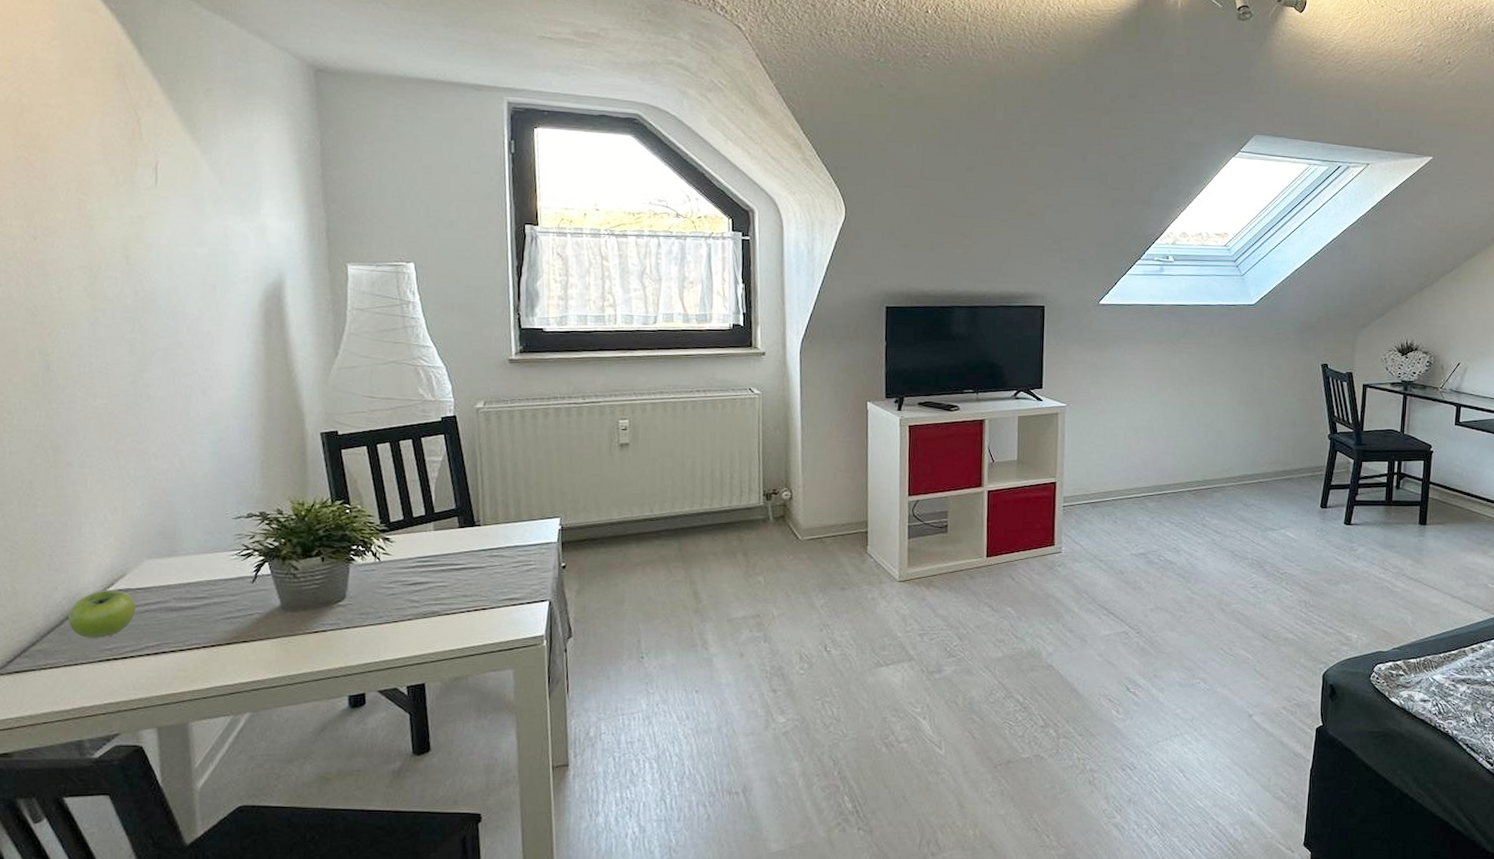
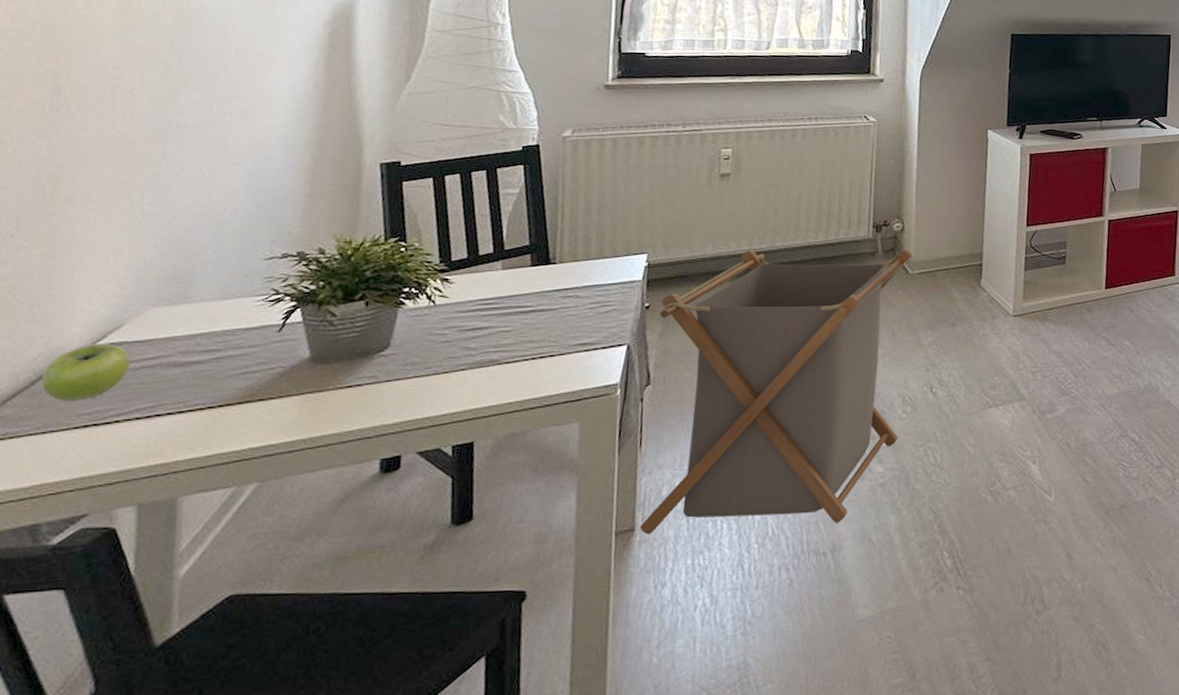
laundry basket: none [573,515,802,769] -> present [640,249,913,534]

